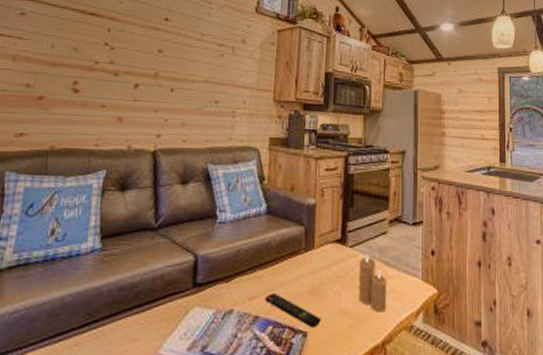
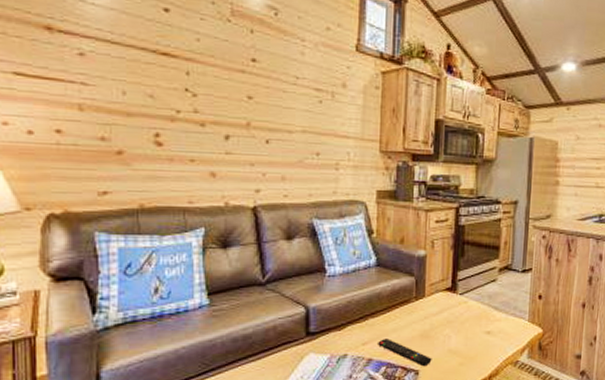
candle: present [358,254,388,312] -> none [468,300,496,351]

